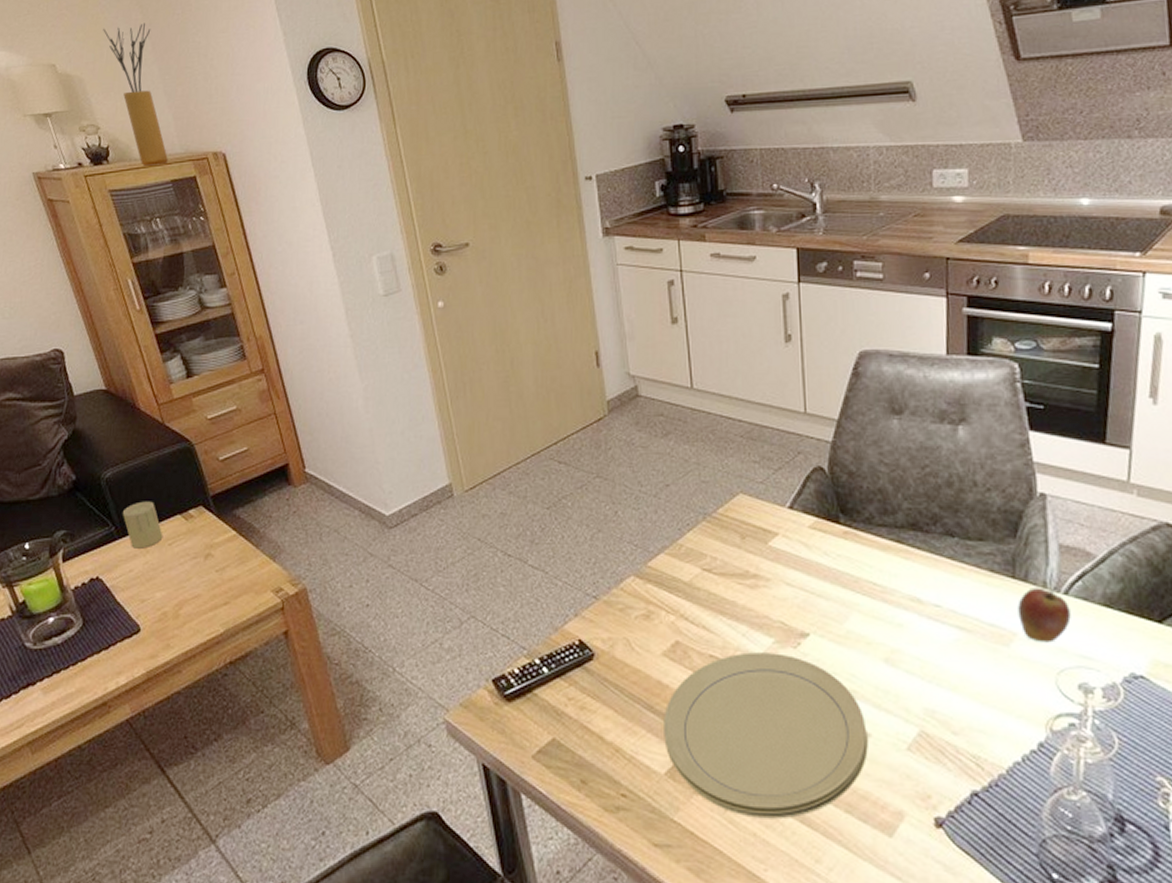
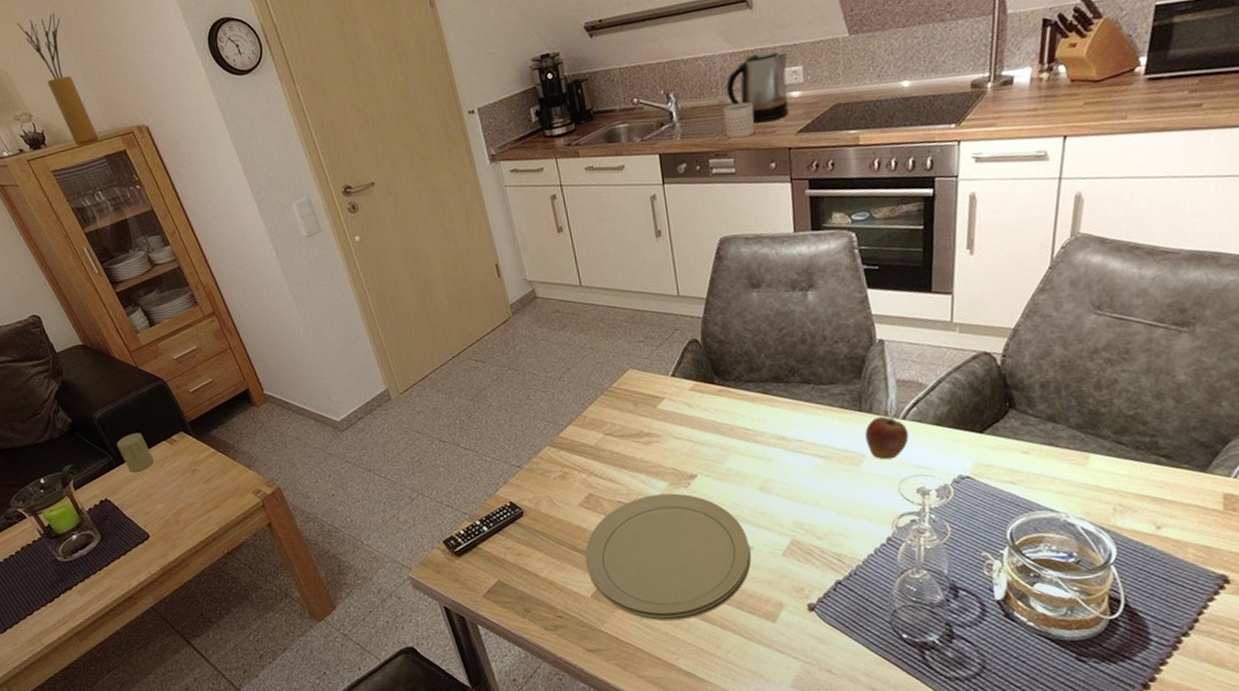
mug: none [873,201,910,240] -> present [722,102,755,139]
kettle: none [879,148,951,227] -> present [726,50,789,123]

